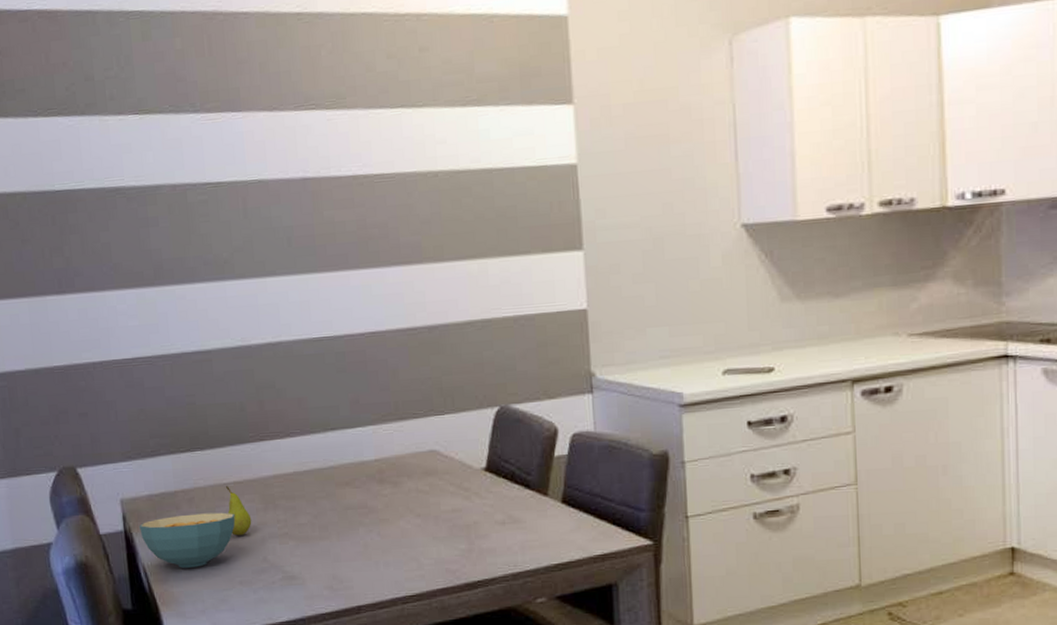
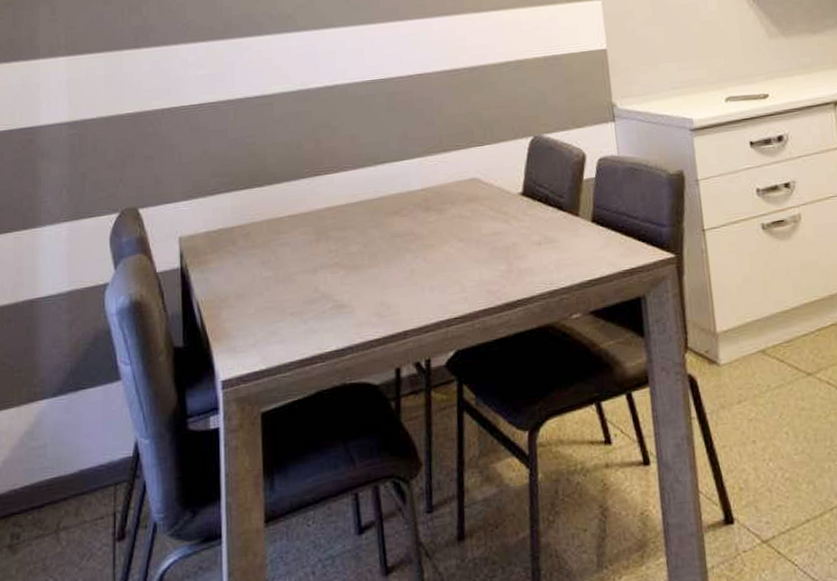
cereal bowl: present [139,512,236,568] -> none [196,245,289,303]
fruit: present [226,486,252,536] -> none [281,220,305,268]

